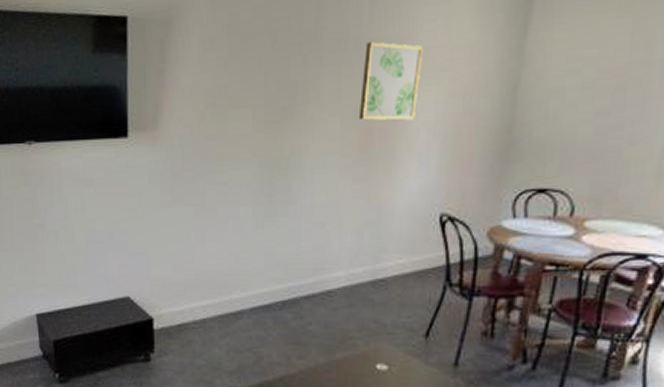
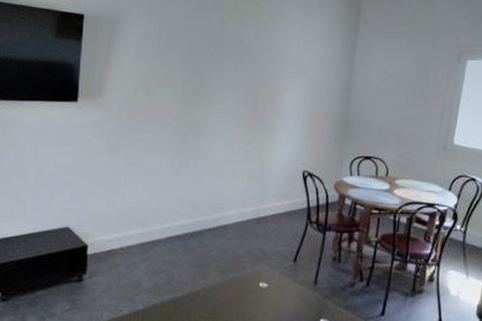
wall art: present [358,41,422,120] -> none [248,49,290,104]

